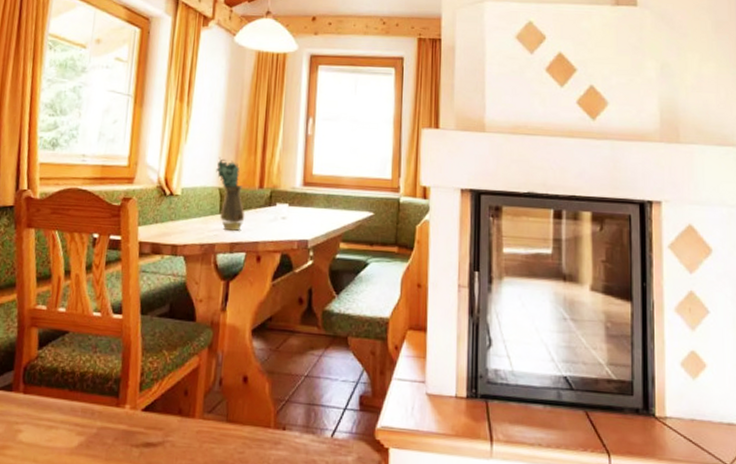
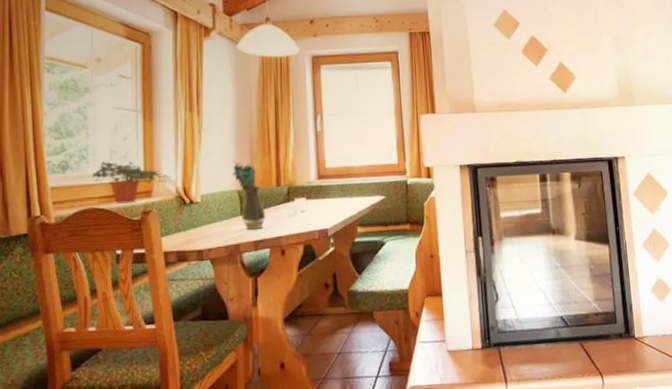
potted plant: none [79,142,153,187] -> present [92,161,170,203]

